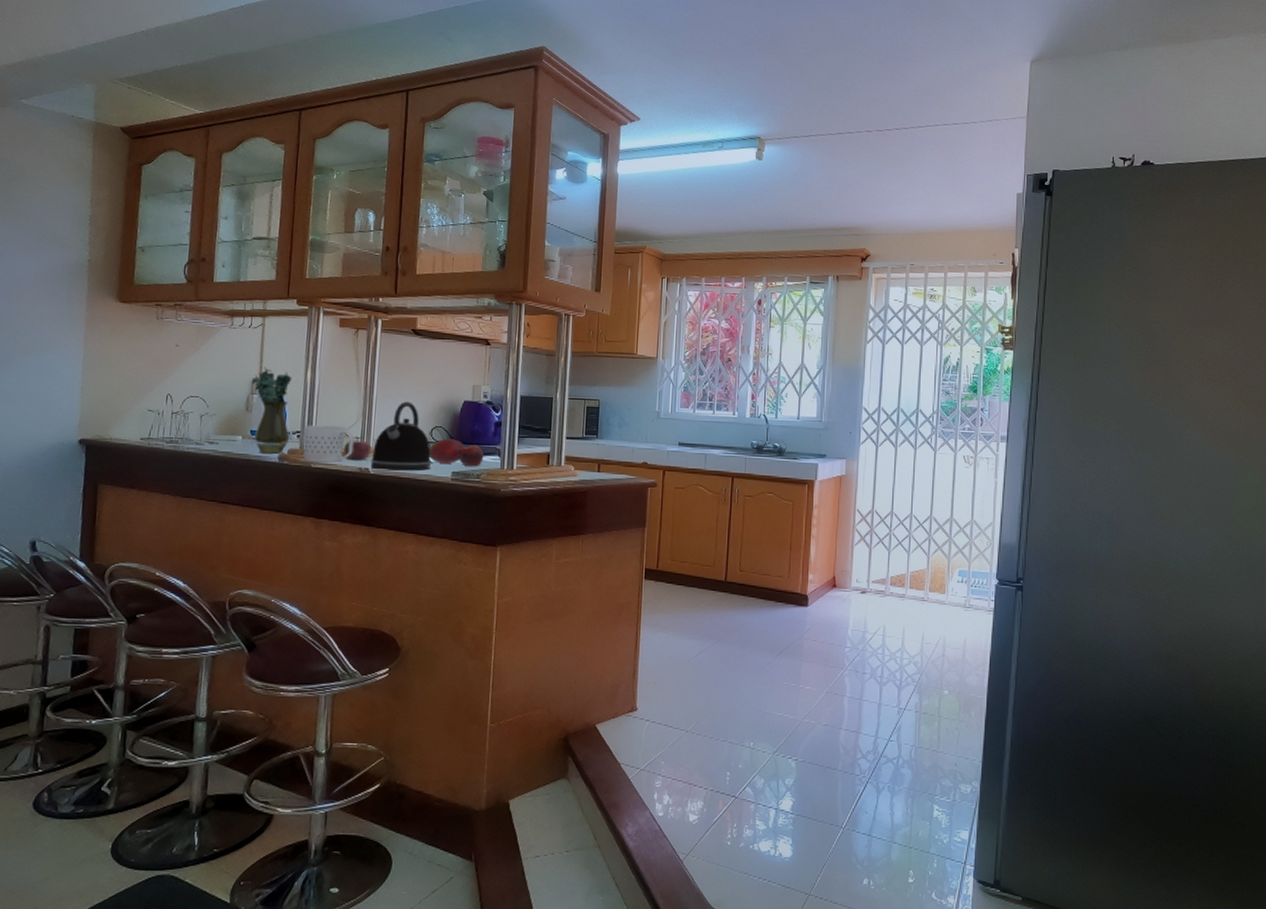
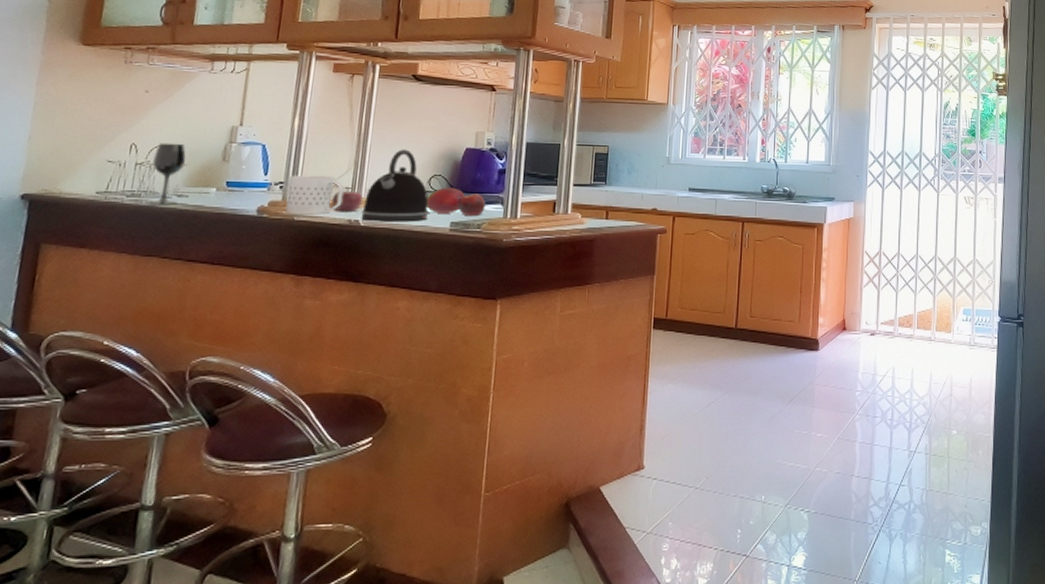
wine glass: none [184,393,215,452] -> present [147,142,186,206]
vase: present [252,366,292,454] -> none [230,113,278,206]

